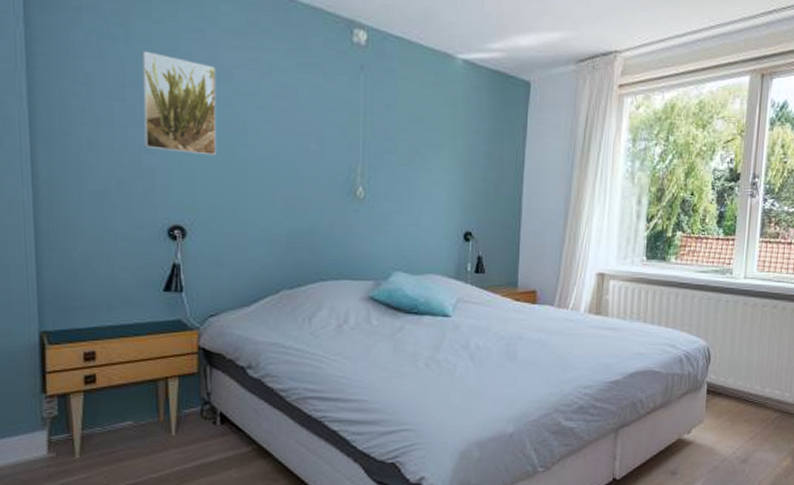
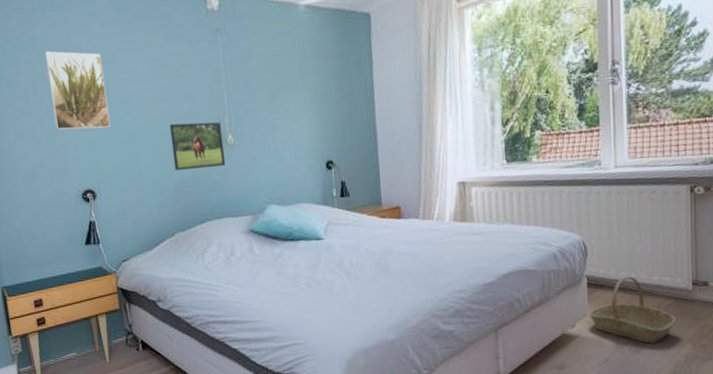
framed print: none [290,164,352,221] -> present [169,122,226,170]
basket: none [704,387,781,454] -> present [588,276,677,344]

